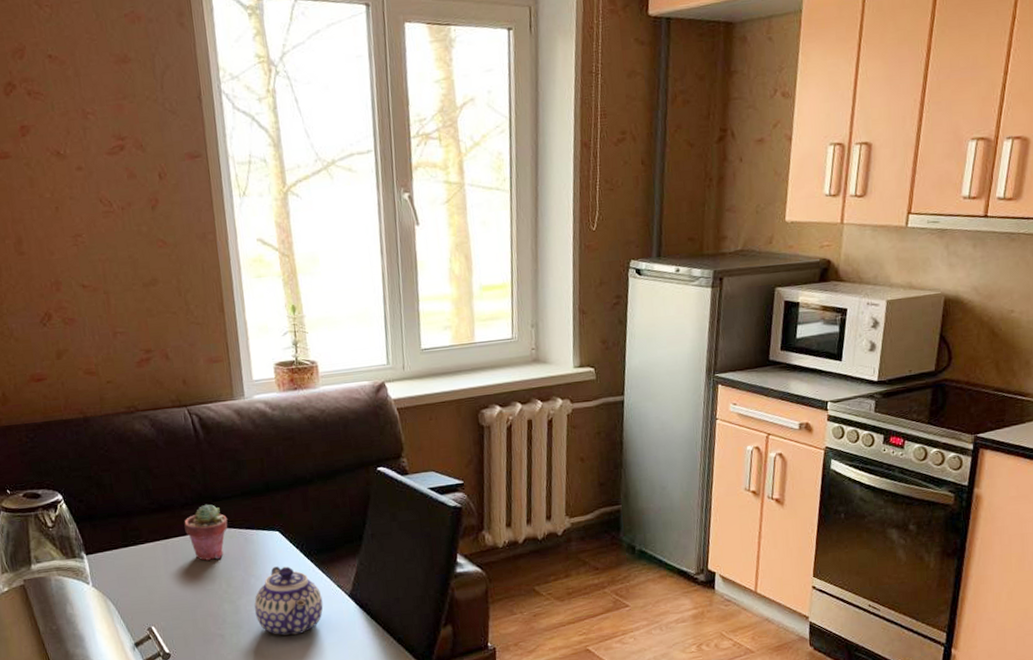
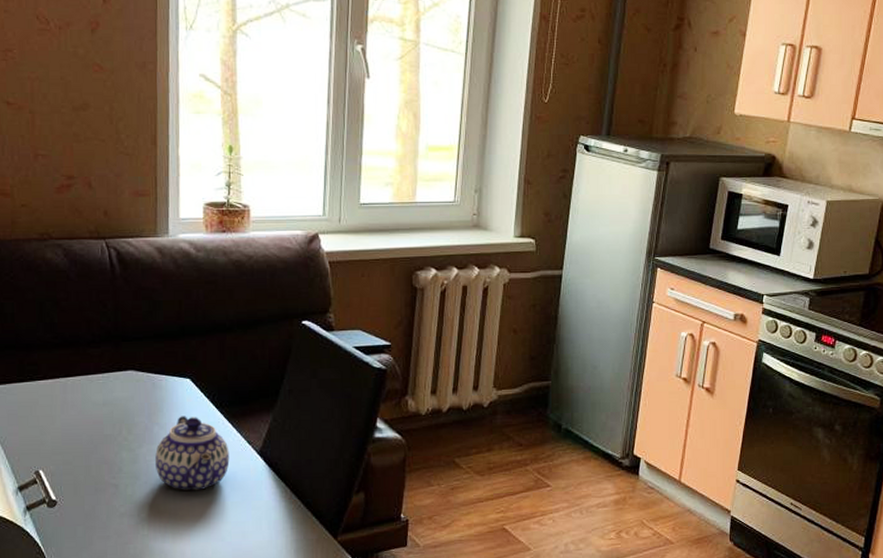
potted succulent: present [184,504,228,561] -> none [88,343,136,404]

